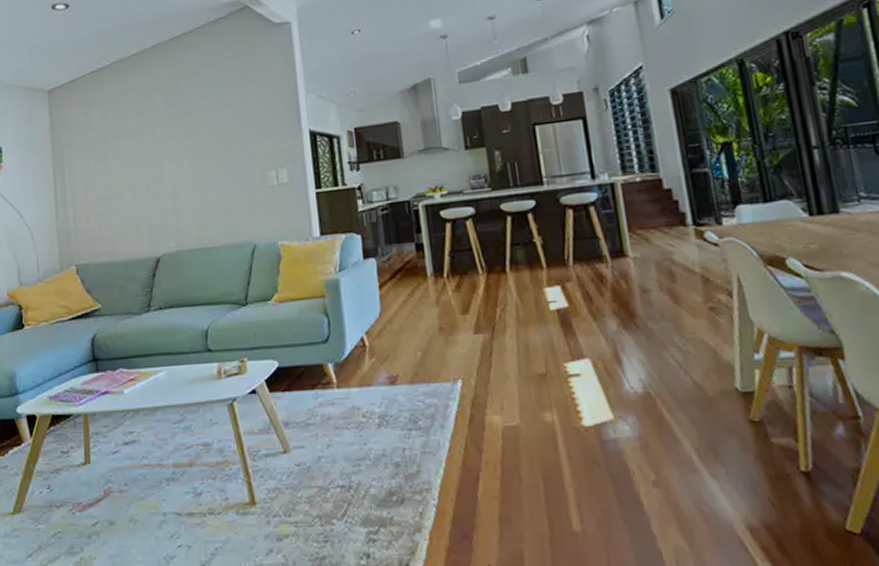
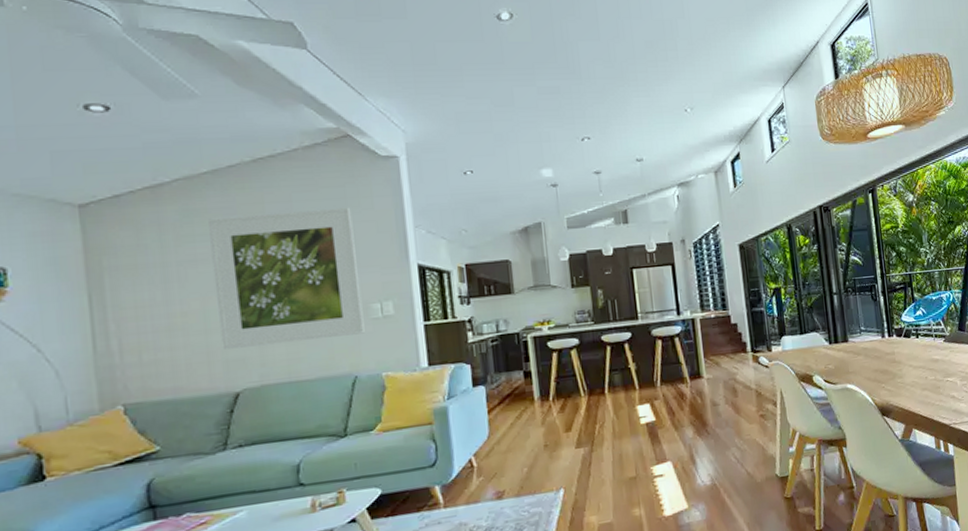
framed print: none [137,76,262,217] -> present [208,207,365,350]

